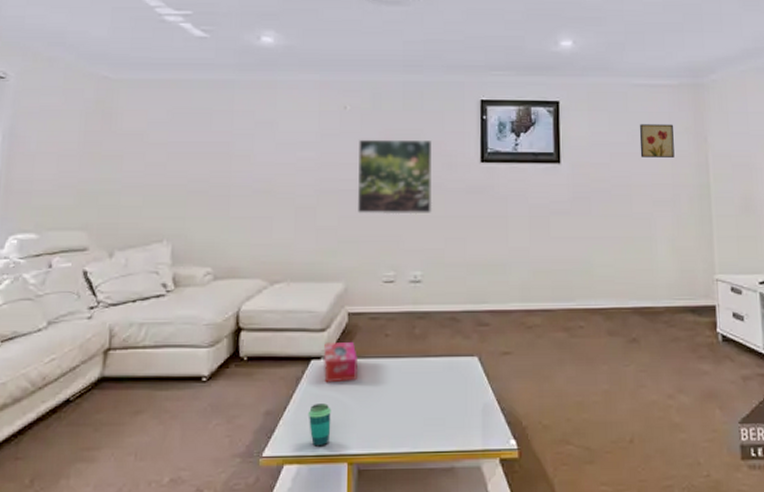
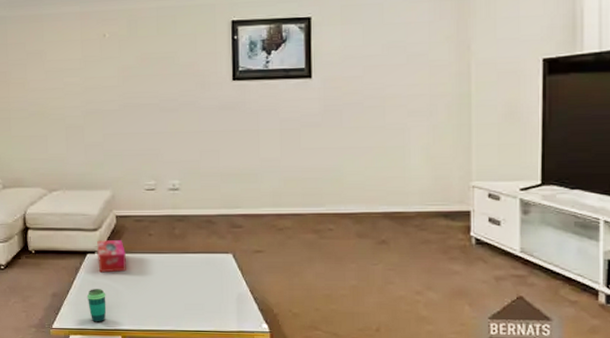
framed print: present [357,139,433,215] -> none [118,62,188,131]
wall art: present [639,124,675,157] -> none [395,34,433,69]

